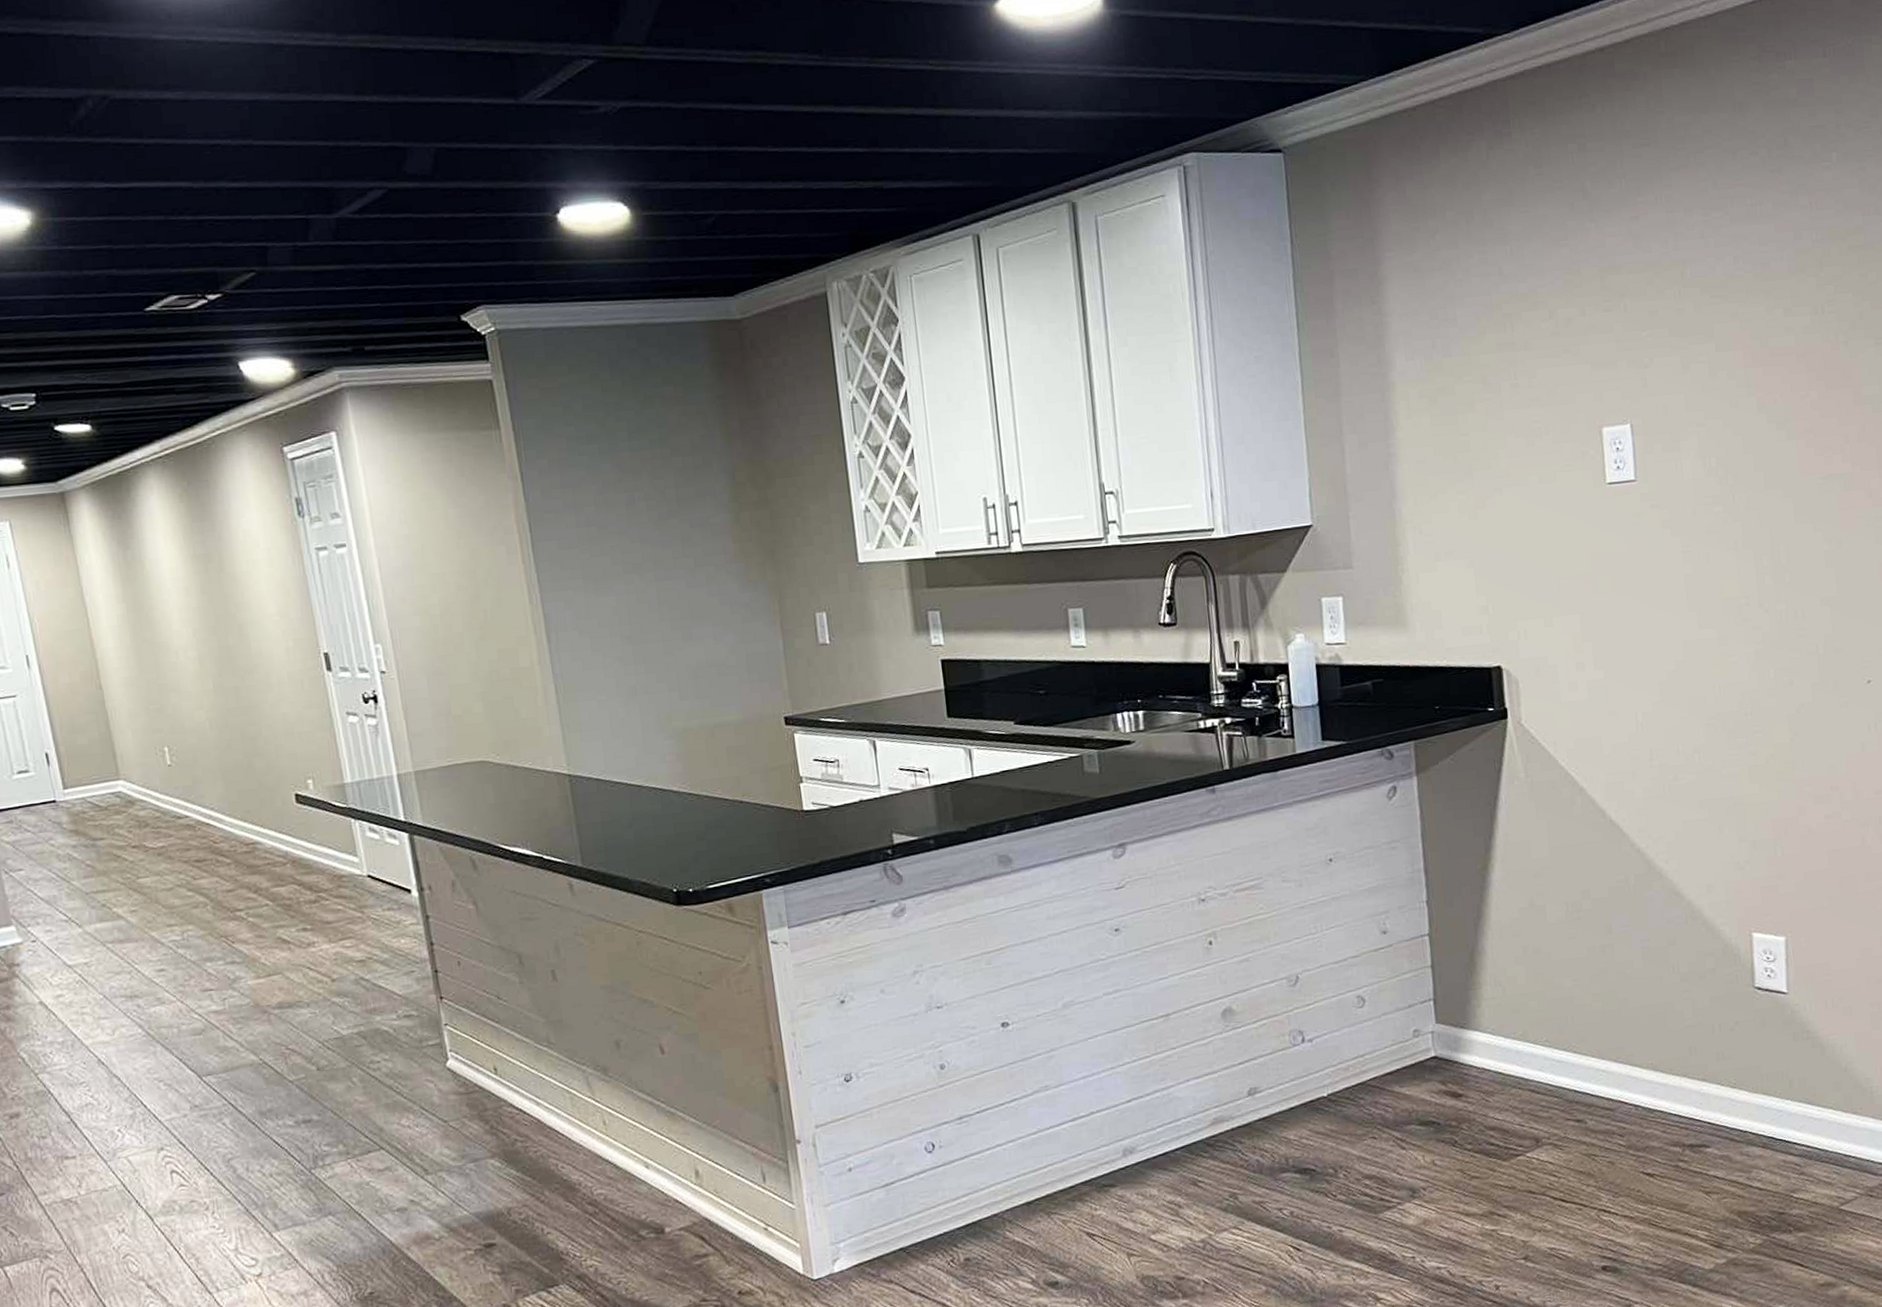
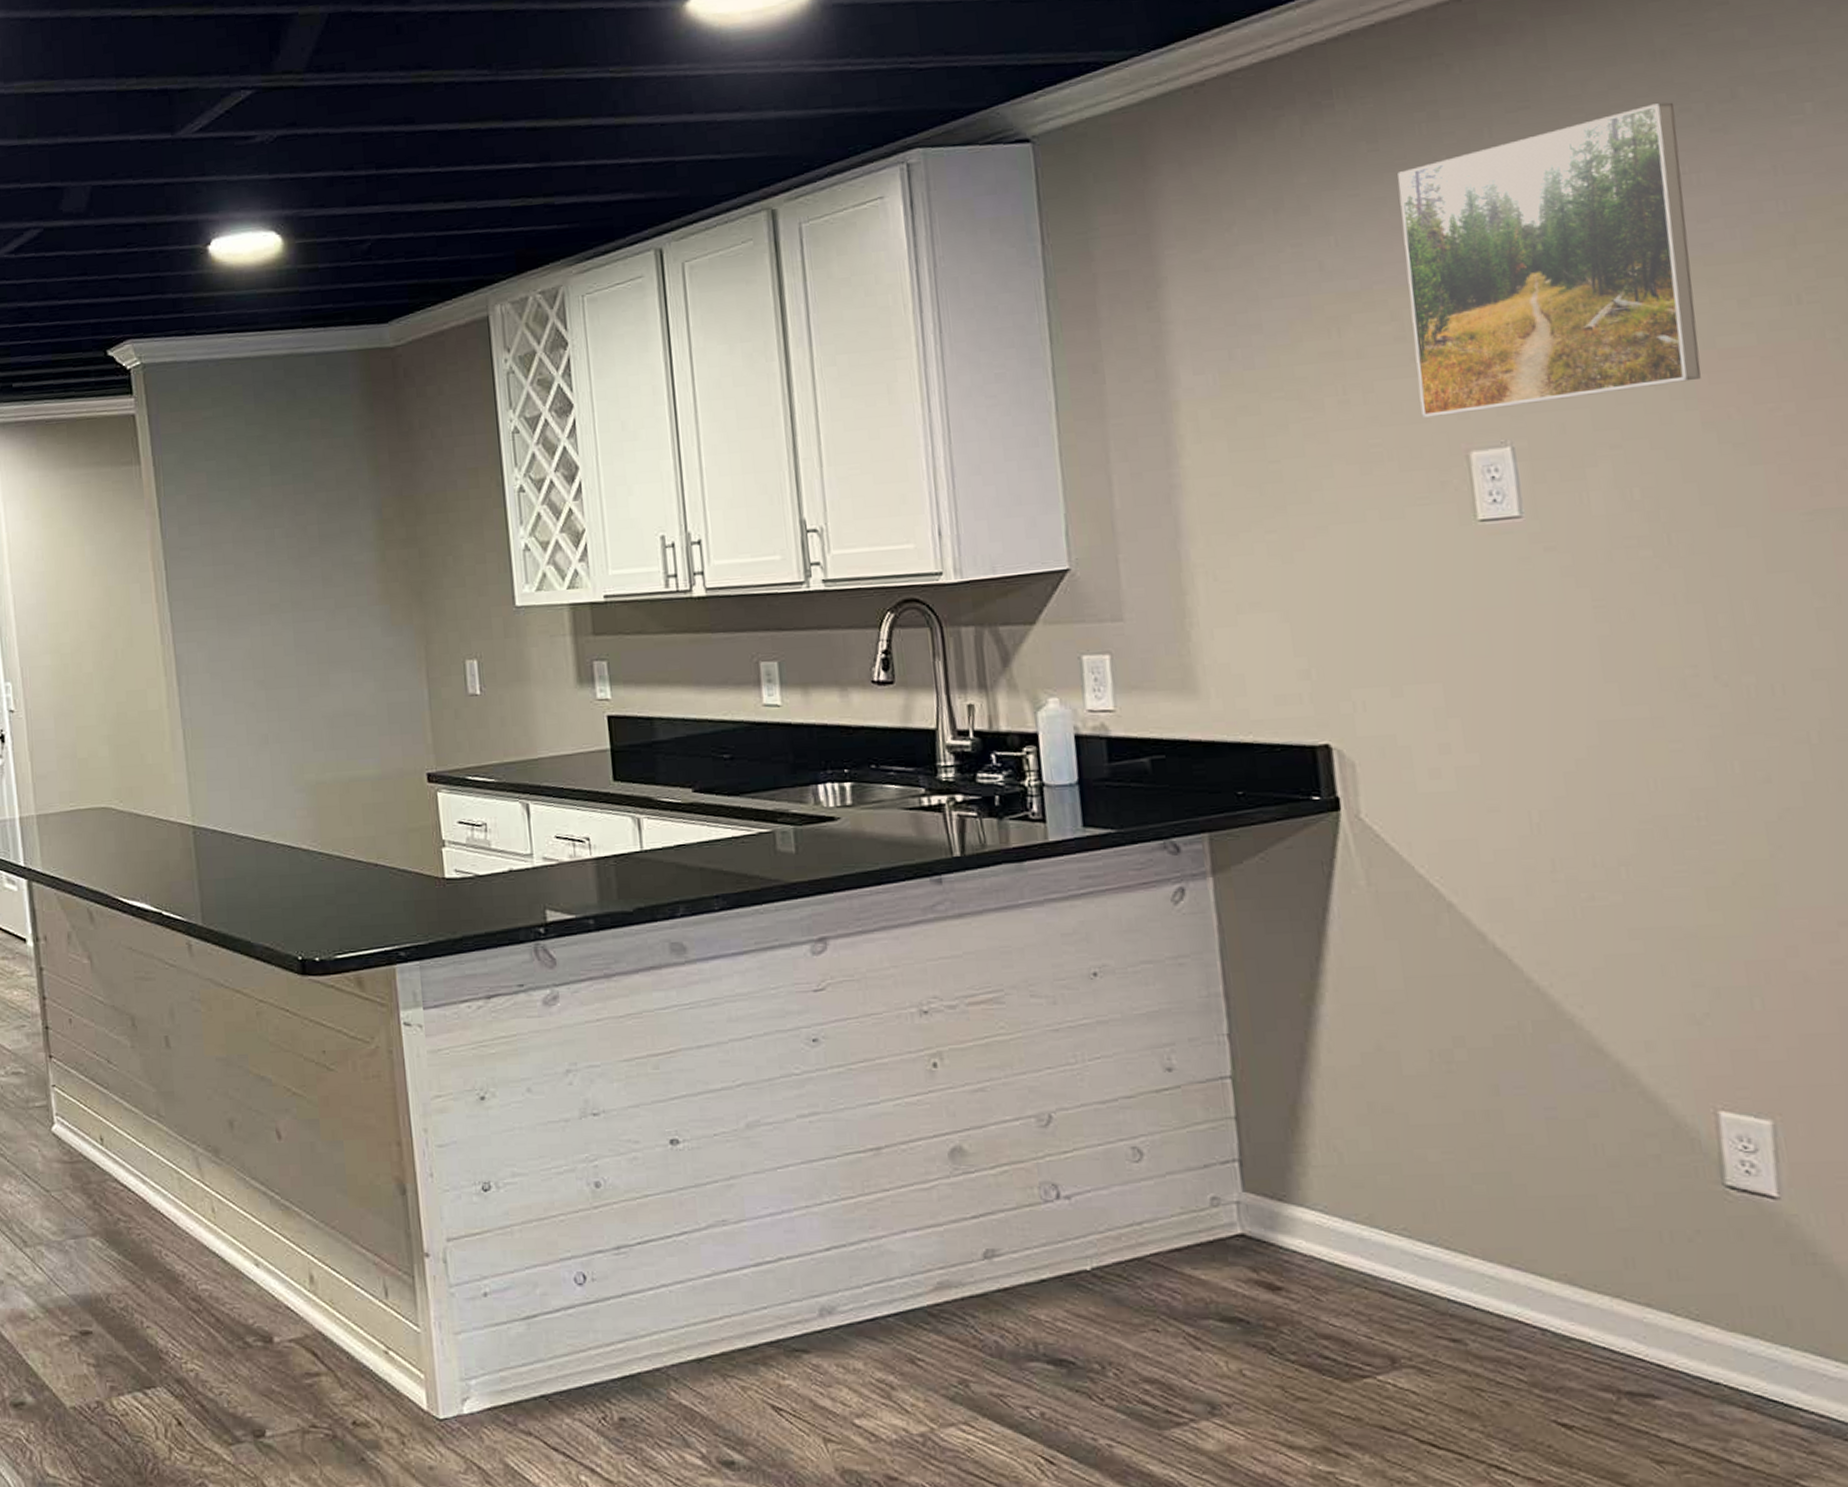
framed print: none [1556,146,1758,399] -> present [1397,102,1701,418]

